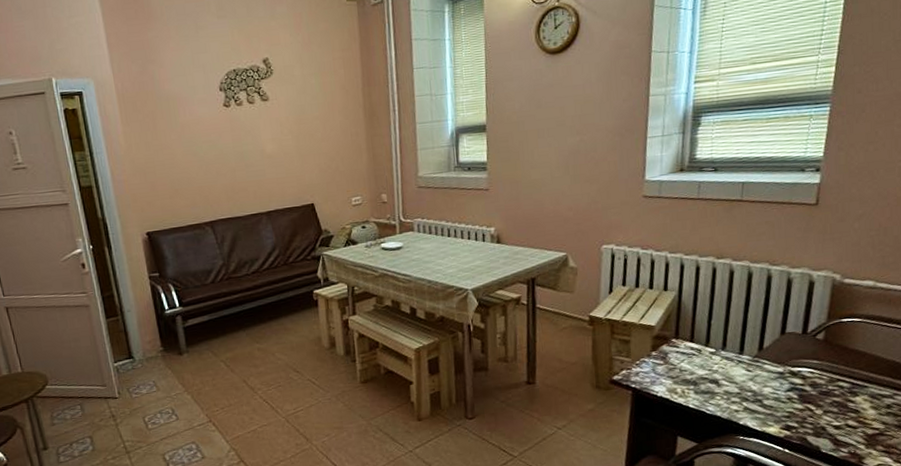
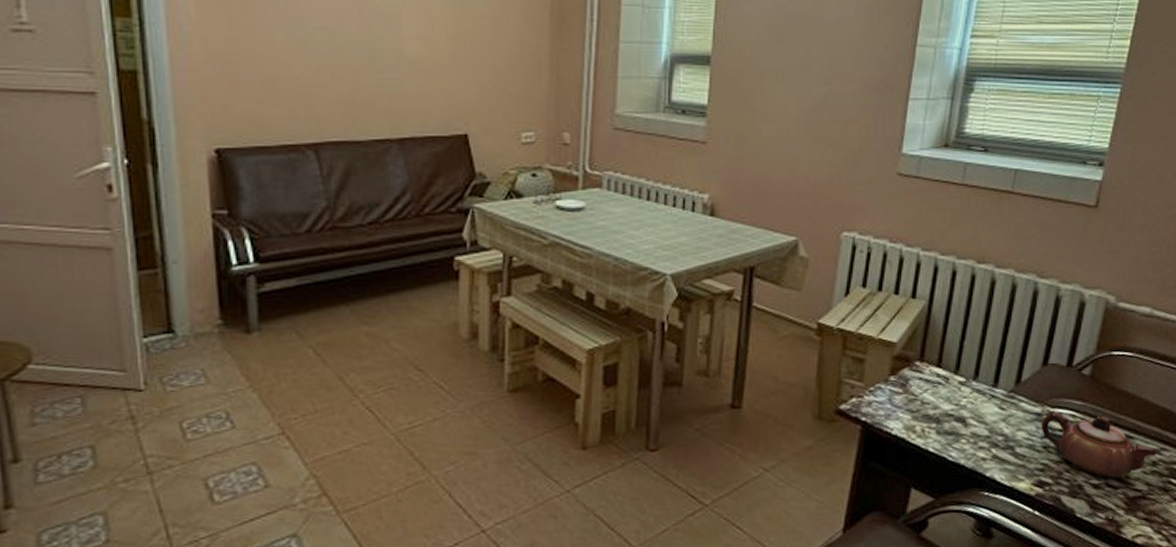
teapot: none [784,369,890,420] -> present [1041,410,1157,479]

